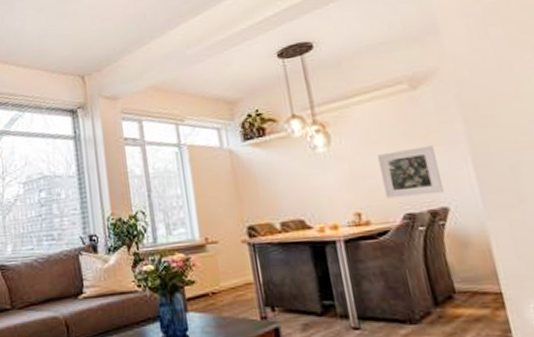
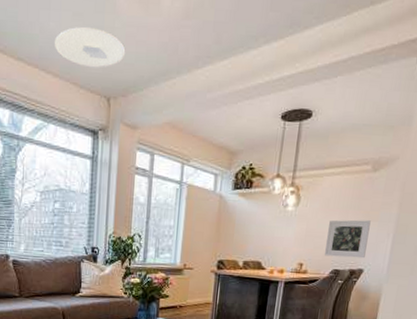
ceiling light: none [21,17,93,53] -> present [55,27,126,68]

